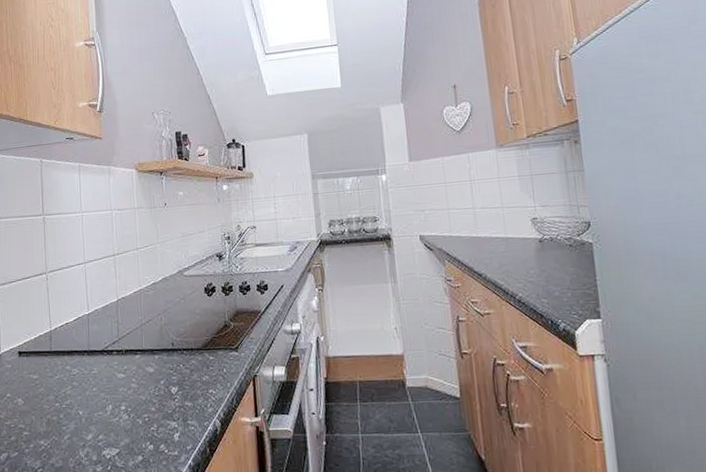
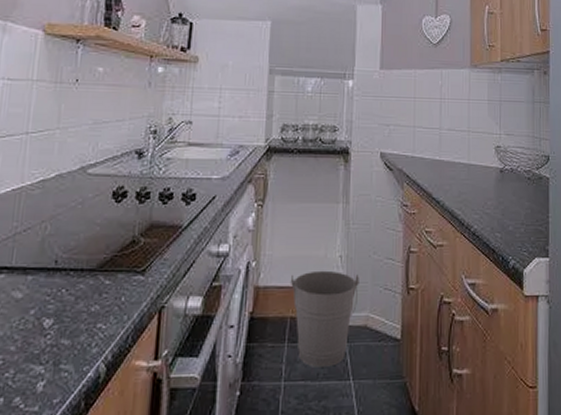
bucket: none [354,341,416,422] -> present [290,270,359,367]

